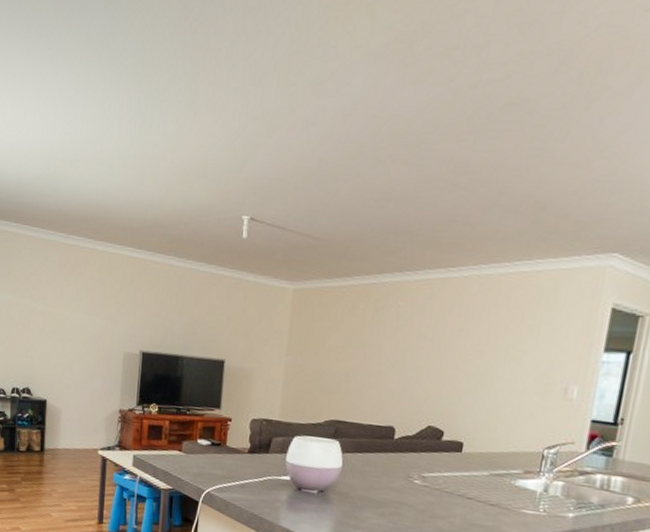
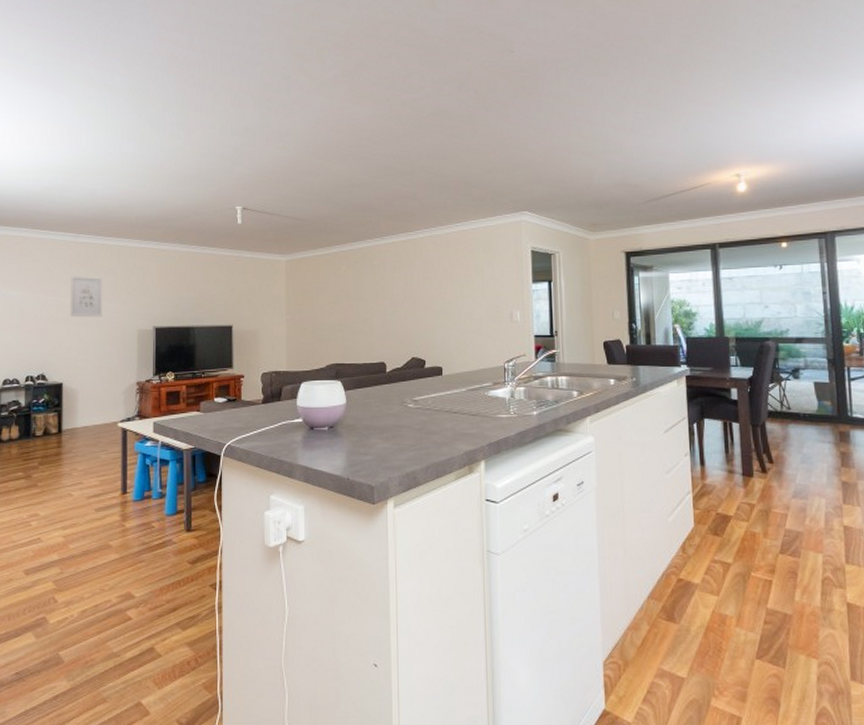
wall art: none [56,283,92,333] -> present [70,276,103,317]

